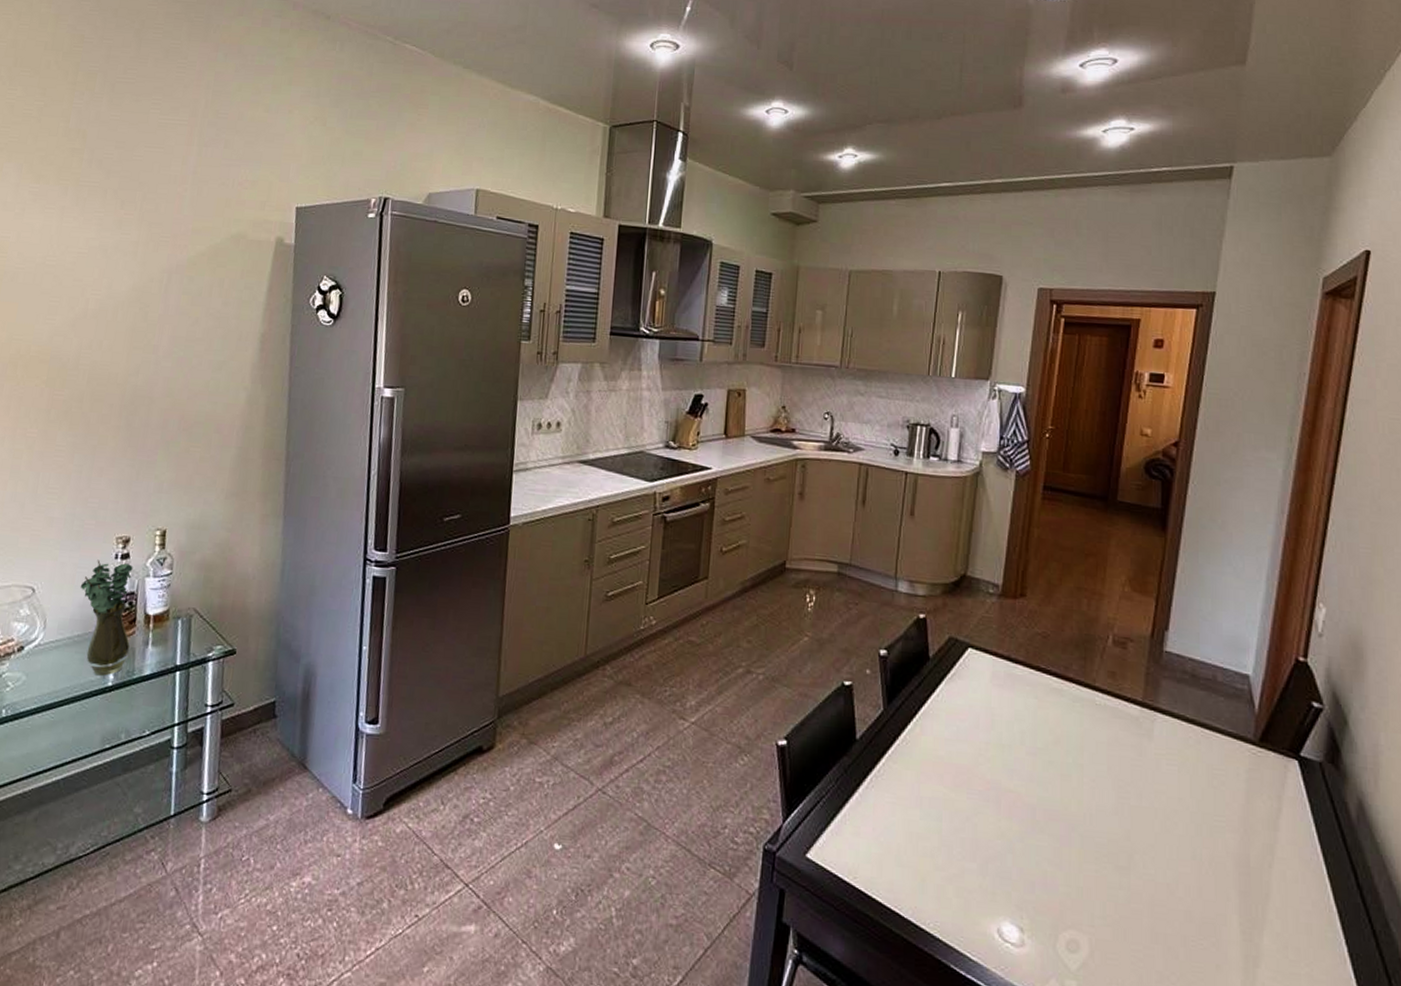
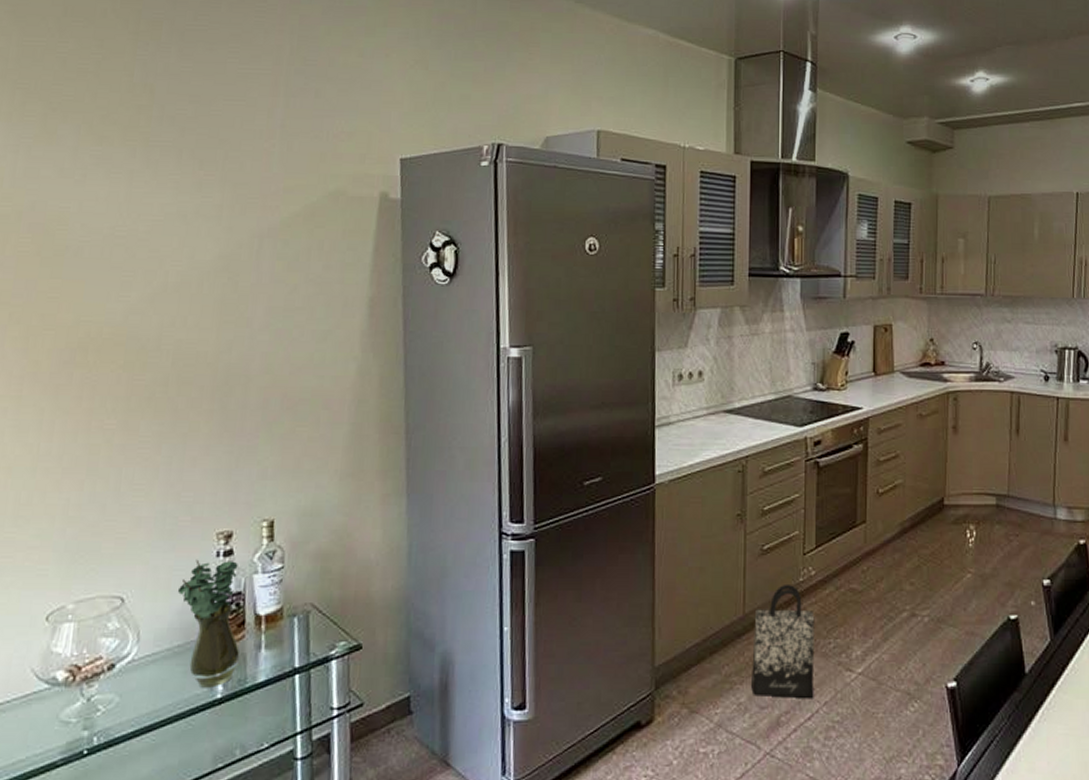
shopping bag: none [587,631,653,743] -> present [750,585,815,699]

